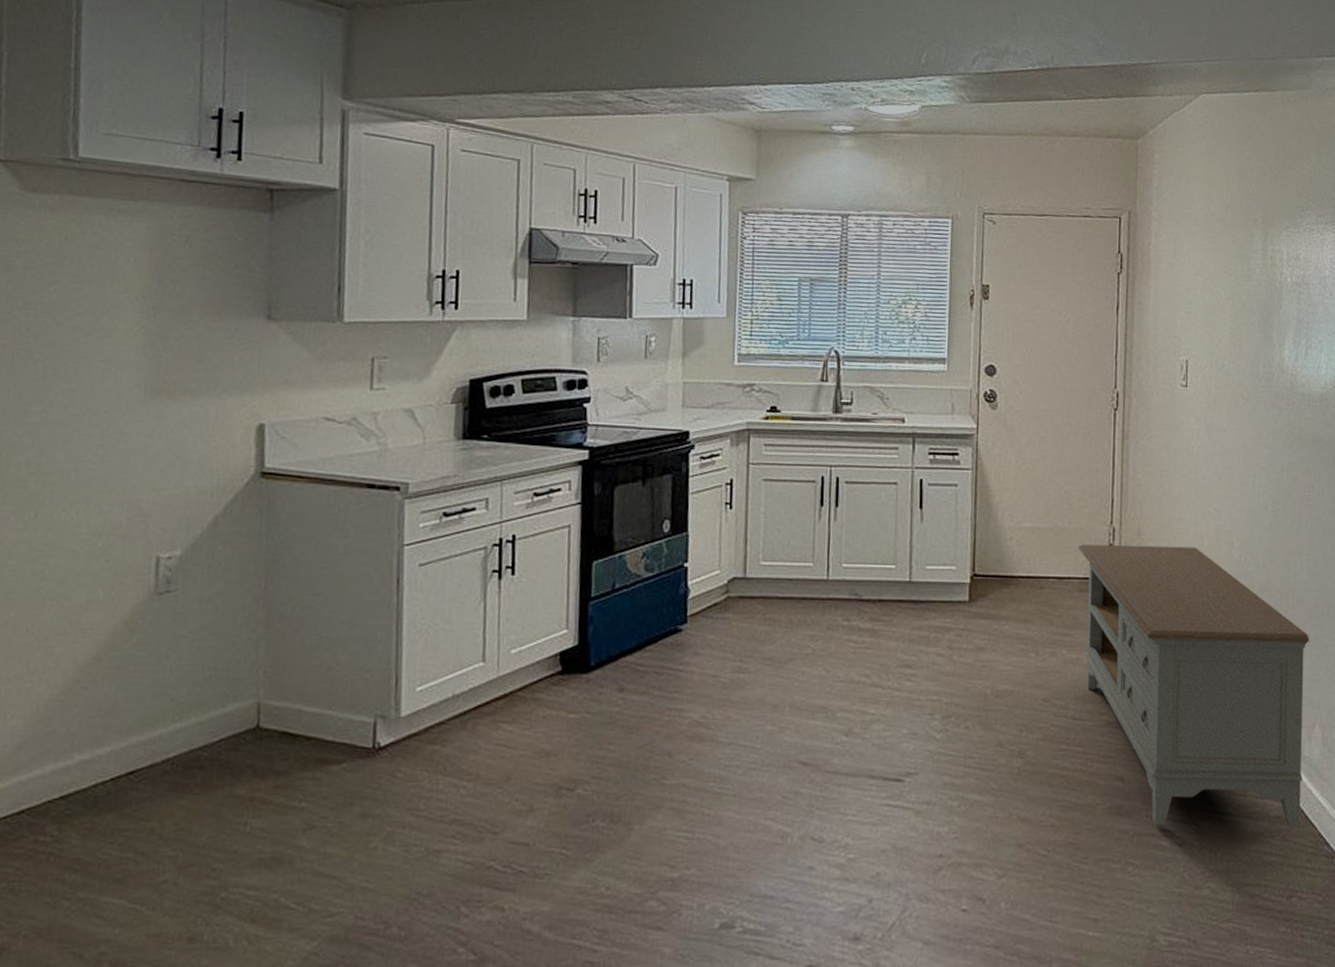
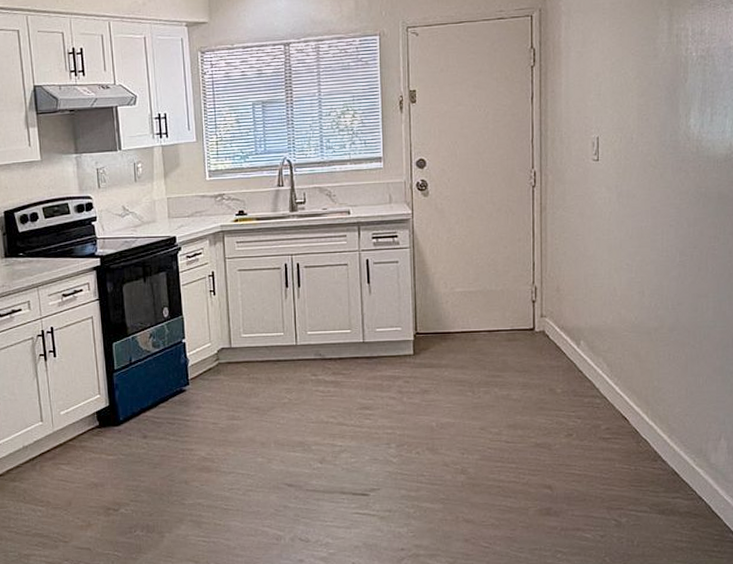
media console: present [1078,544,1309,828] -> none [504,297,715,521]

